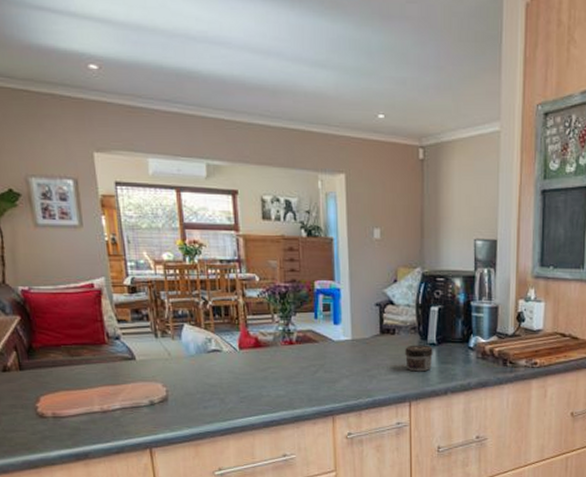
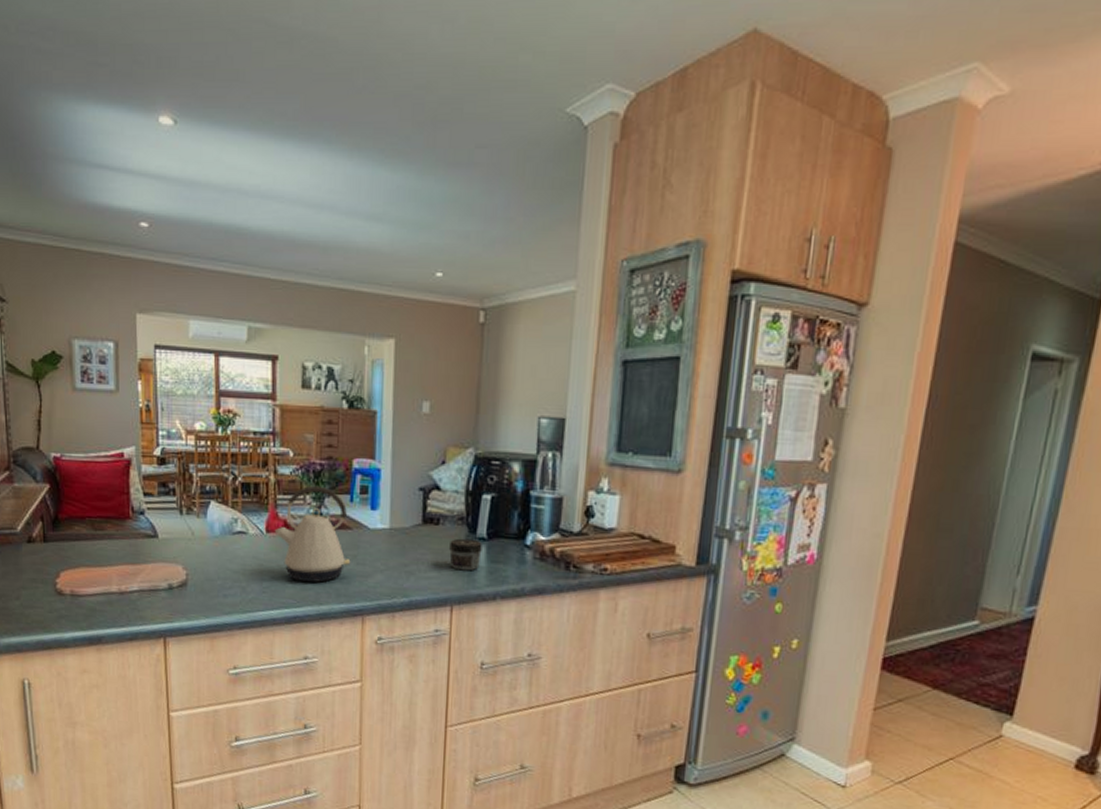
kettle: none [247,305,319,390] -> present [274,485,351,583]

